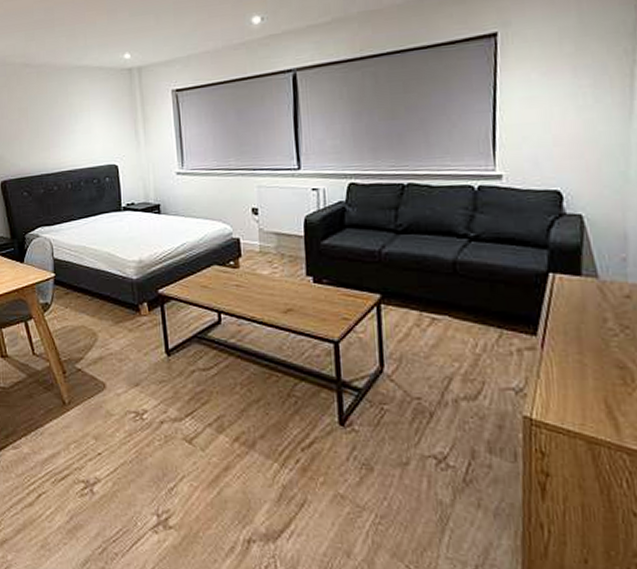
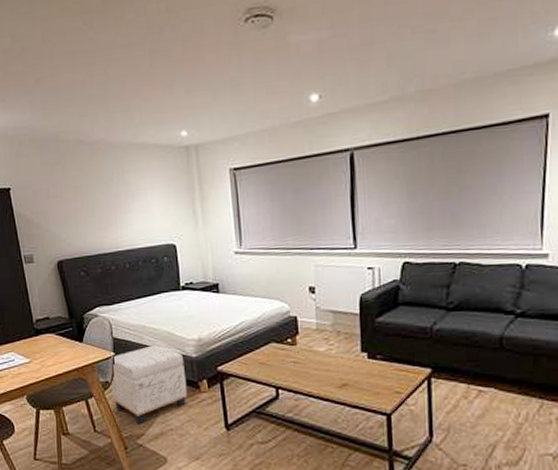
ottoman: none [51,266,128,348] -> present [111,345,188,425]

